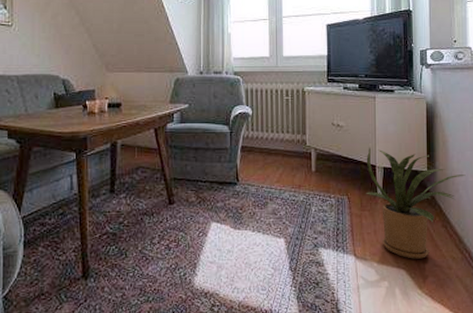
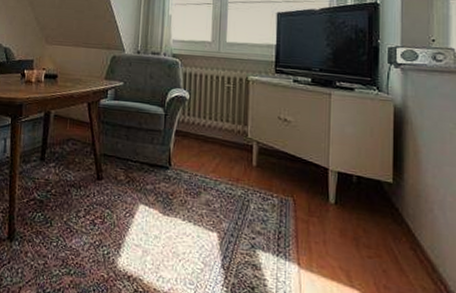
house plant: present [365,147,466,259] -> none [314,147,443,282]

